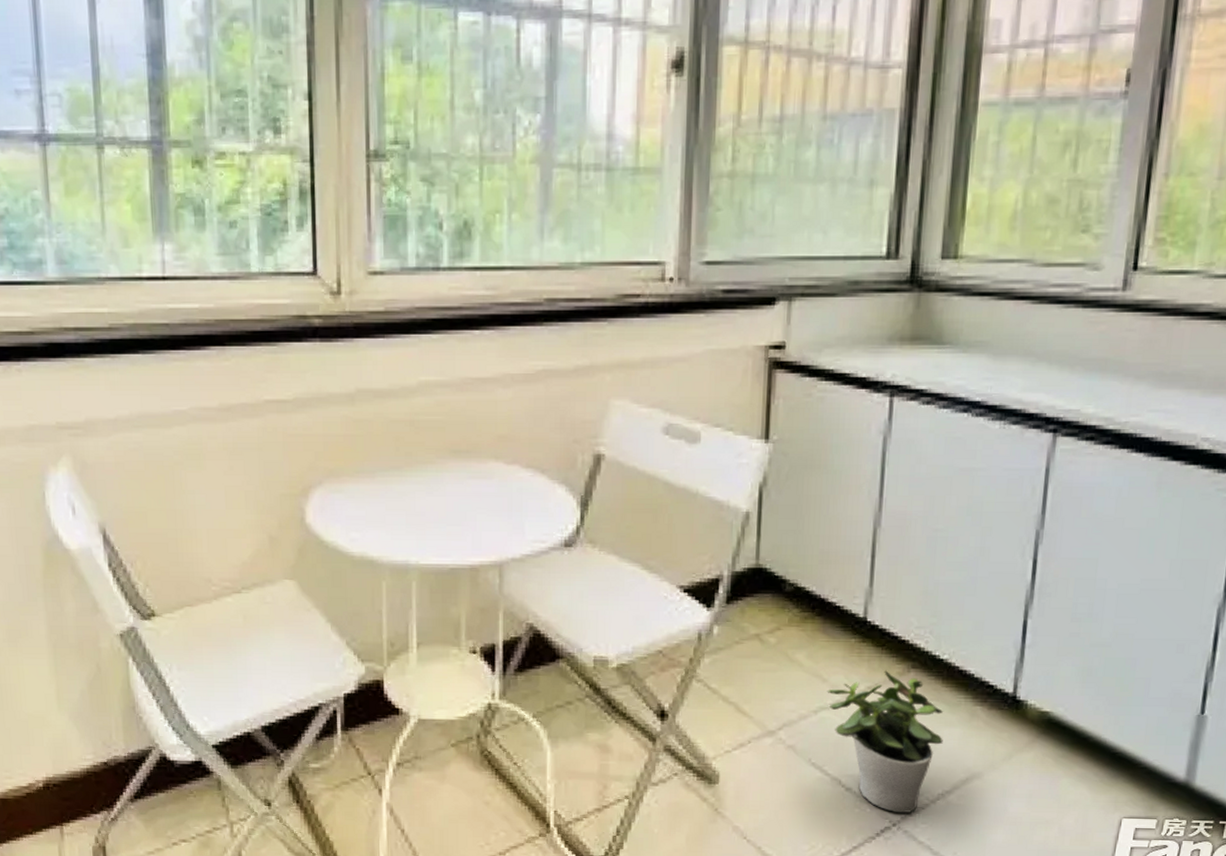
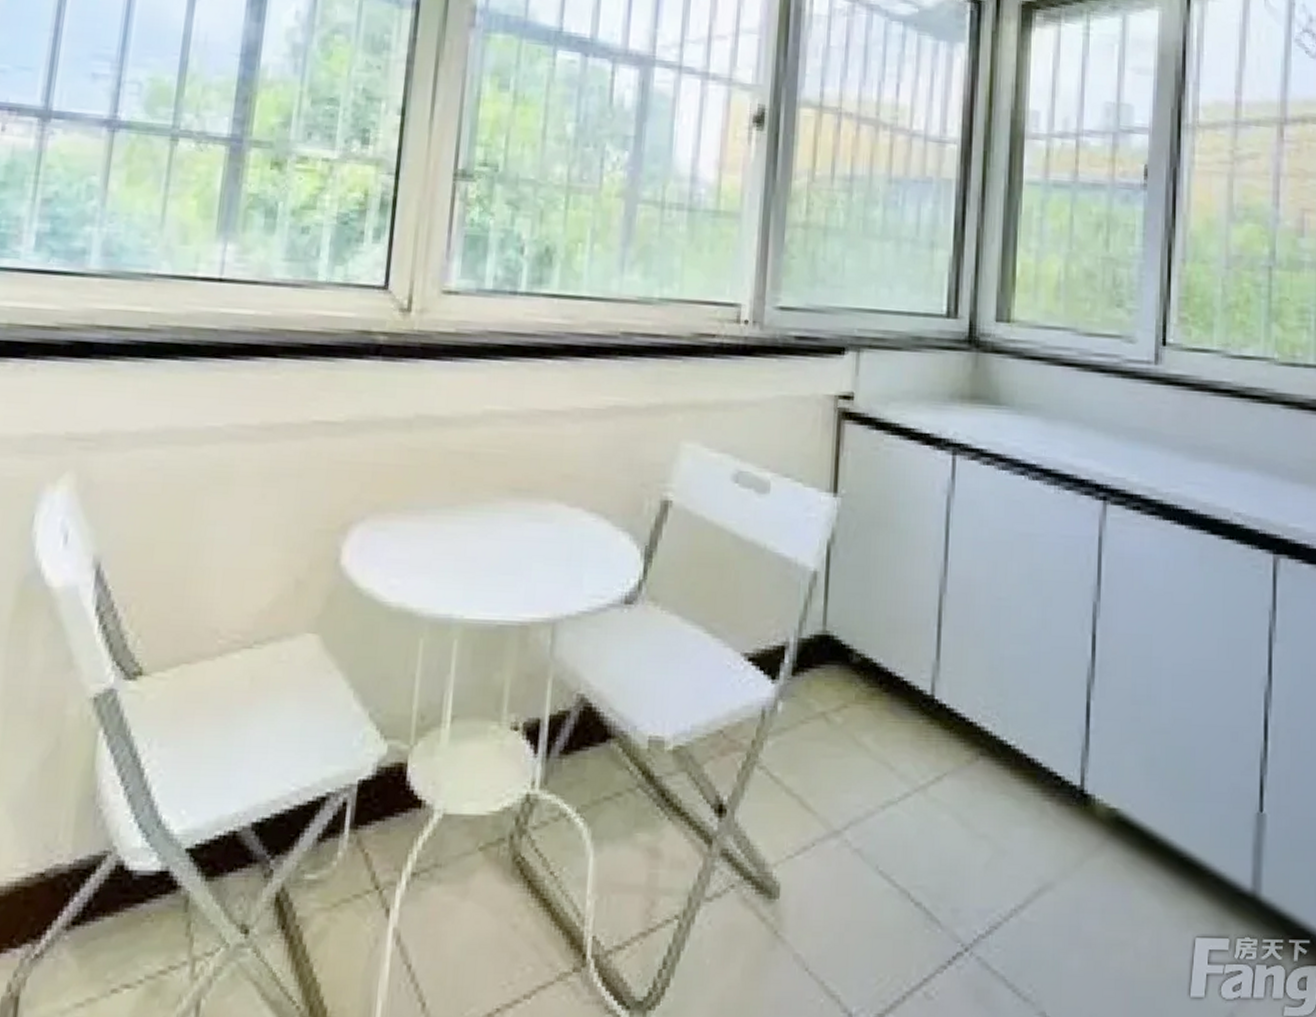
potted plant: present [827,670,944,814] -> none [894,758,1014,935]

